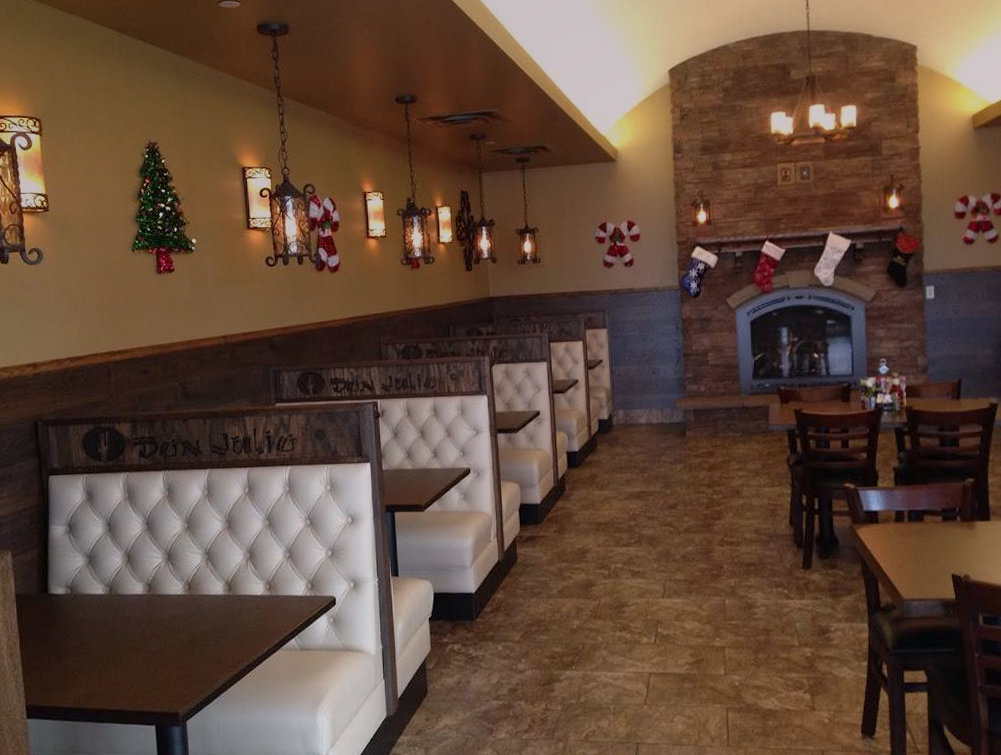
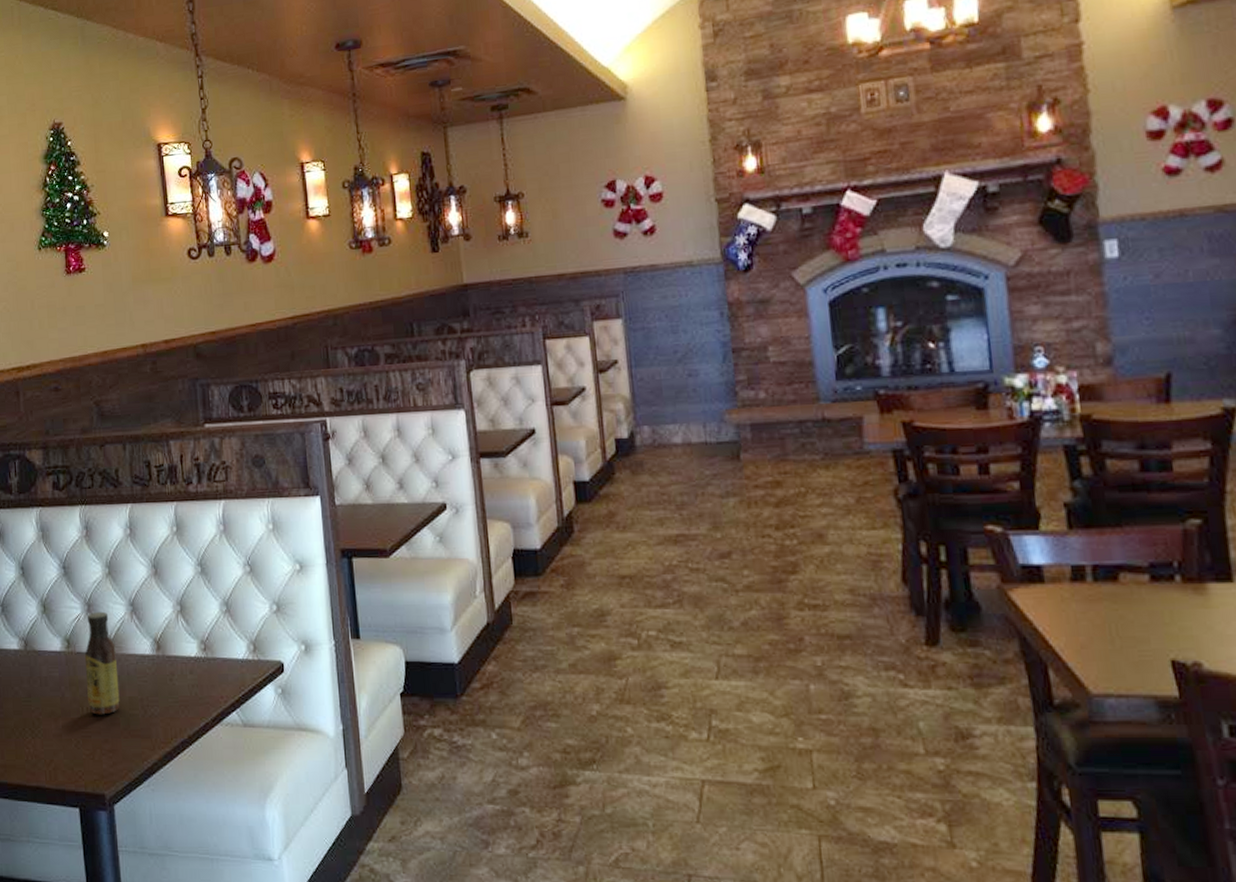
sauce bottle: none [164,560,195,647] -> present [84,611,120,715]

